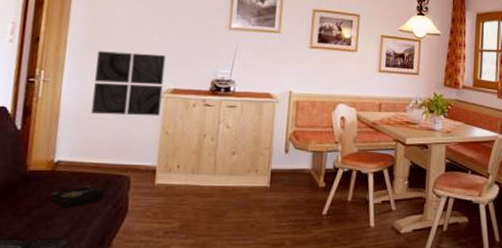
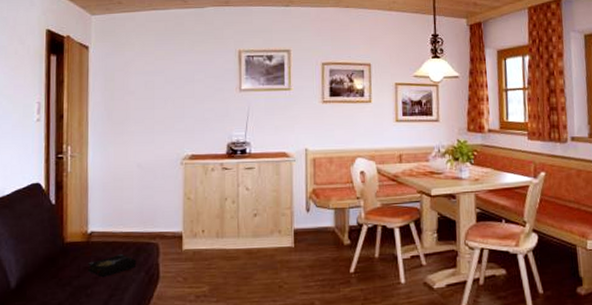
wall art: present [91,51,166,116] -> none [116,121,181,185]

